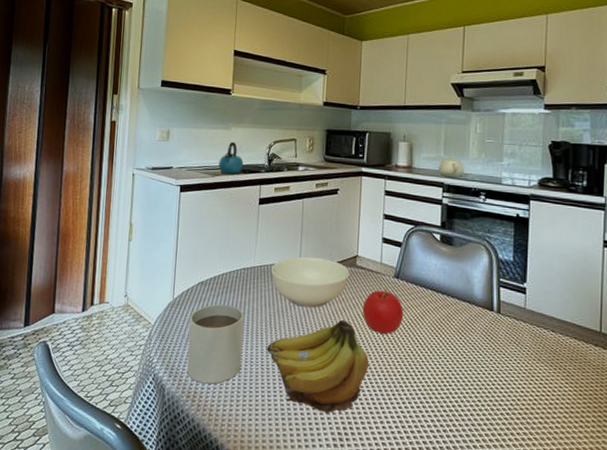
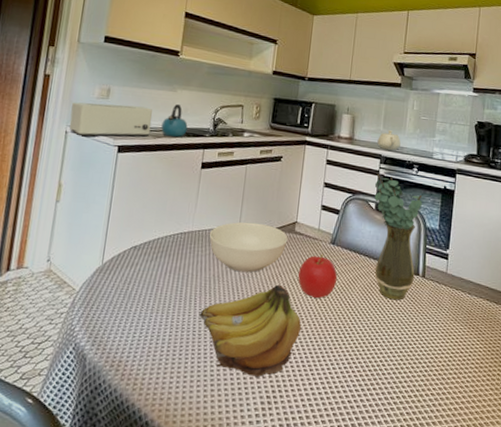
toaster: none [135,145,210,178] -> present [69,102,153,137]
mug: present [186,304,244,384] -> none [112,269,178,352]
vase: none [438,202,494,338] -> present [374,173,423,301]

